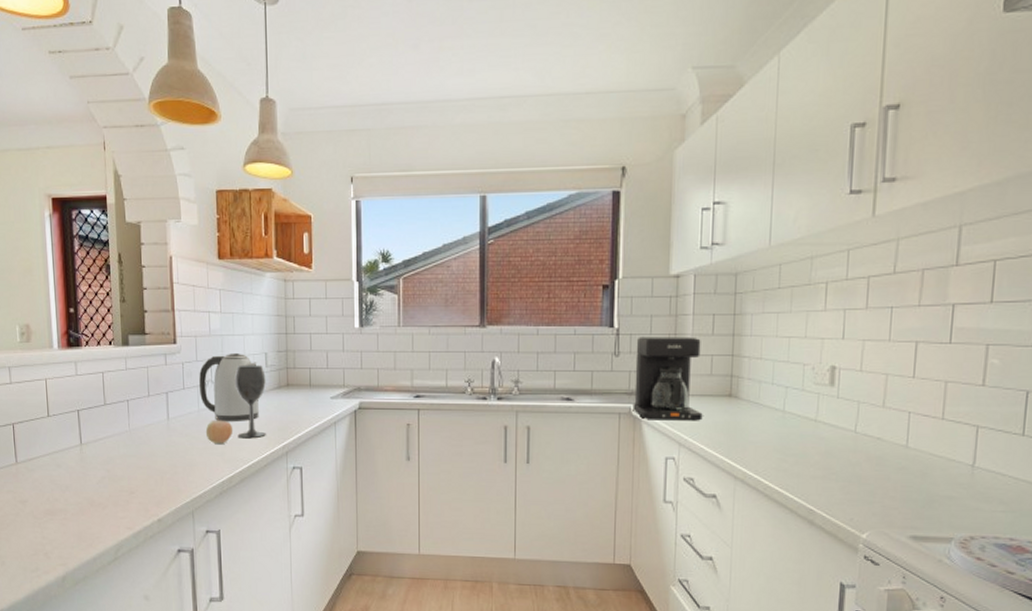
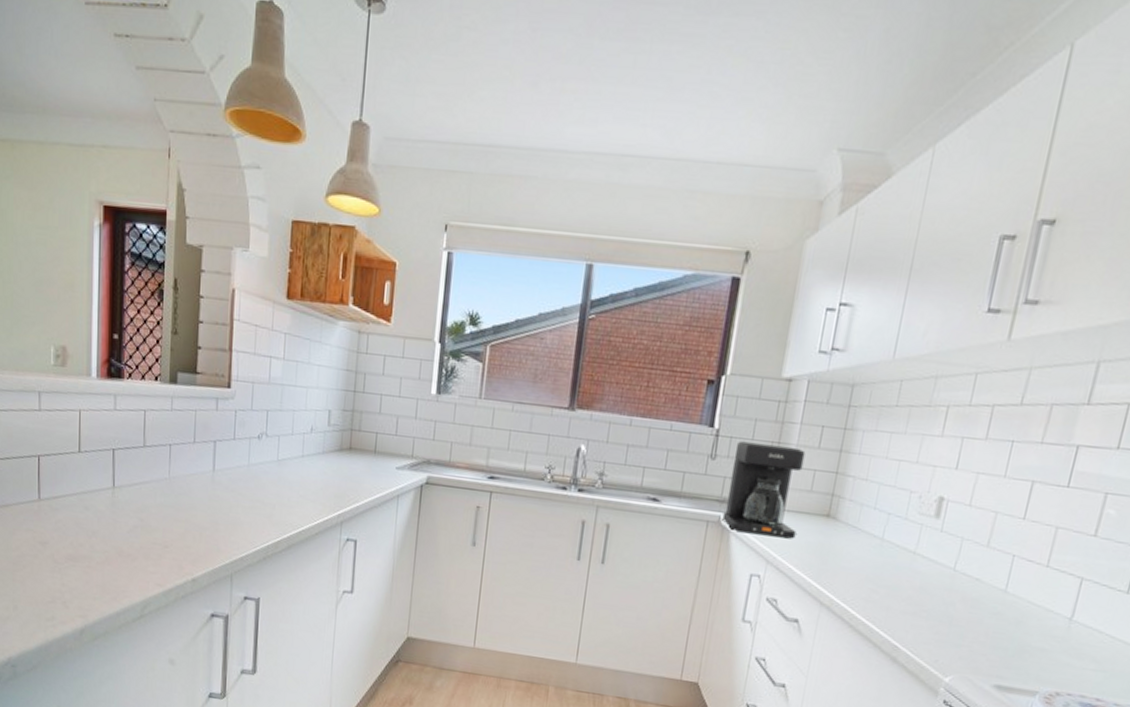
kettle: present [199,352,259,423] -> none [252,405,319,483]
fruit: present [205,417,233,444] -> none [254,474,285,505]
wine glass: present [234,365,266,439] -> none [289,420,327,503]

